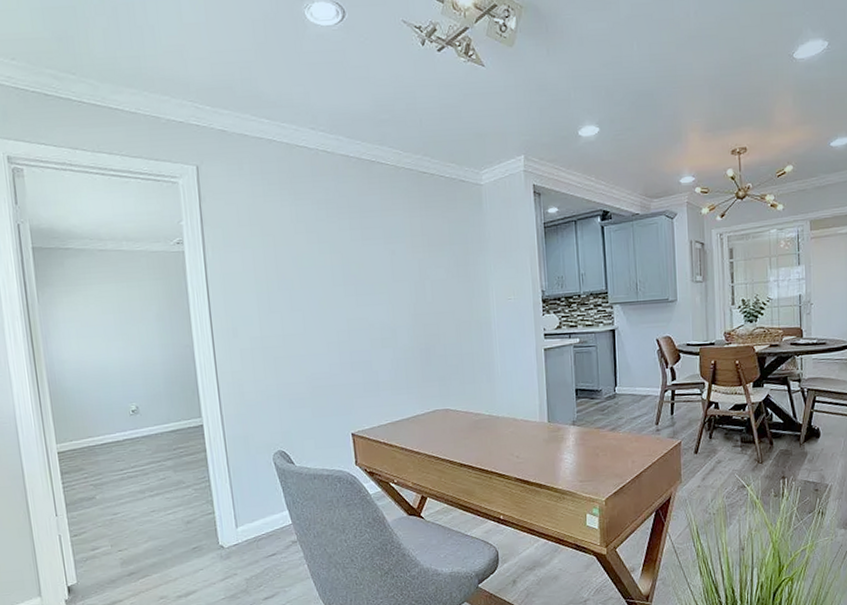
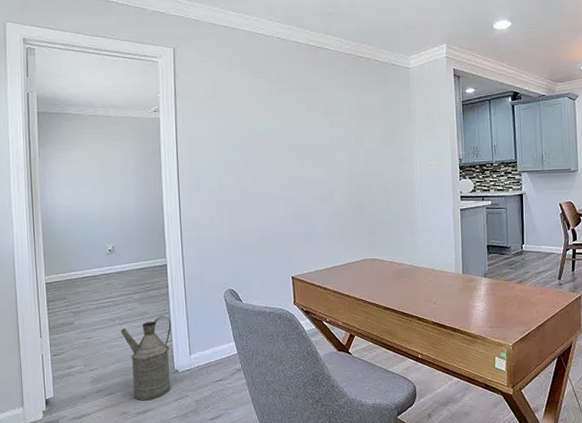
watering can: none [152,484,215,583] -> present [120,315,171,401]

